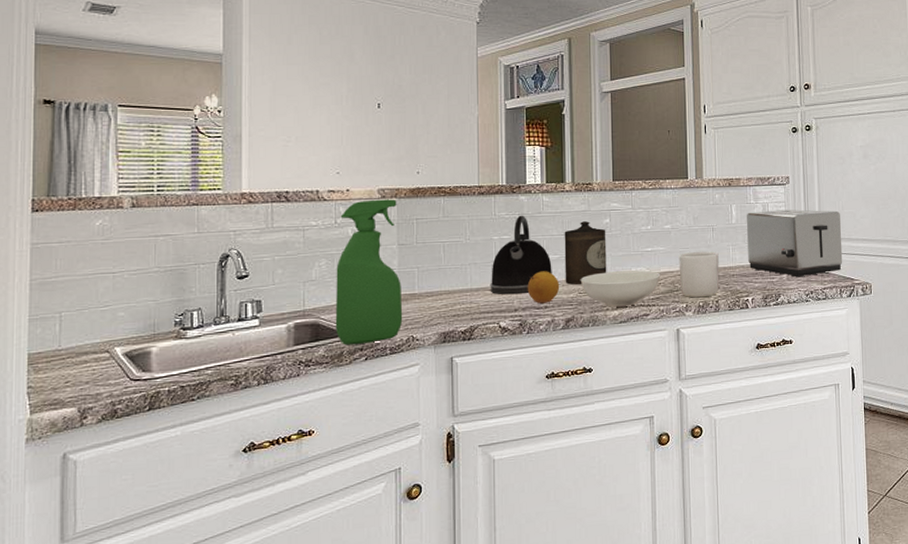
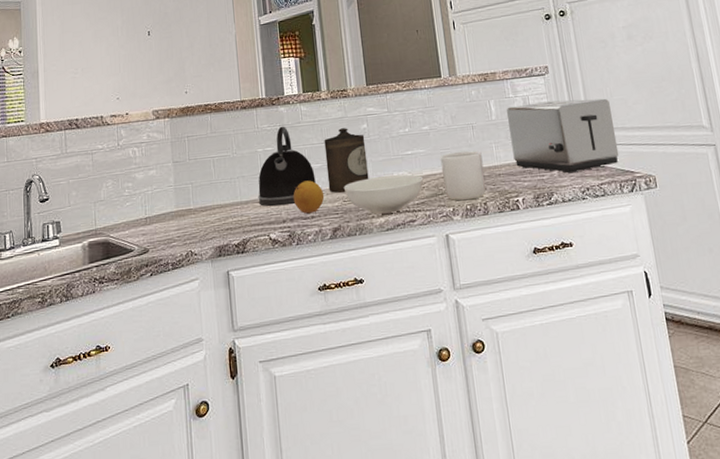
spray bottle: present [335,199,403,346] -> none [121,119,182,262]

